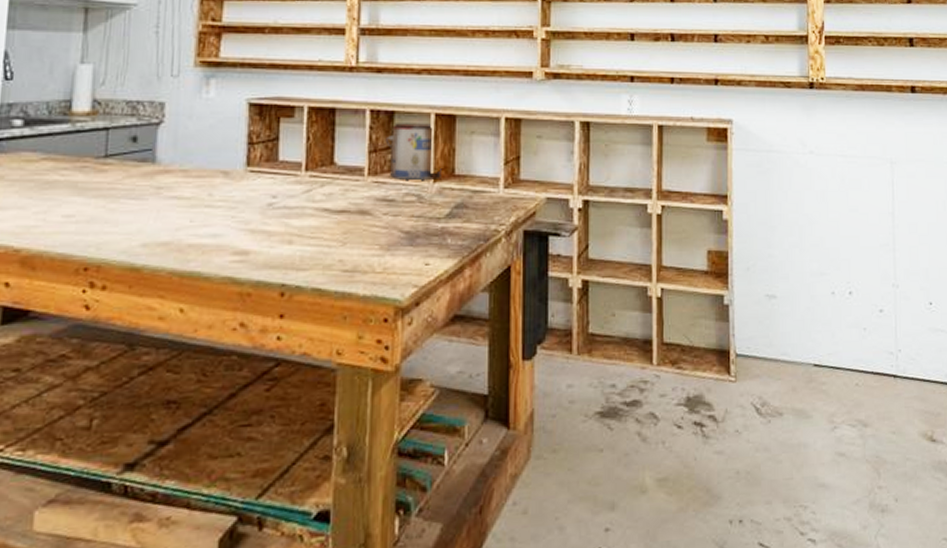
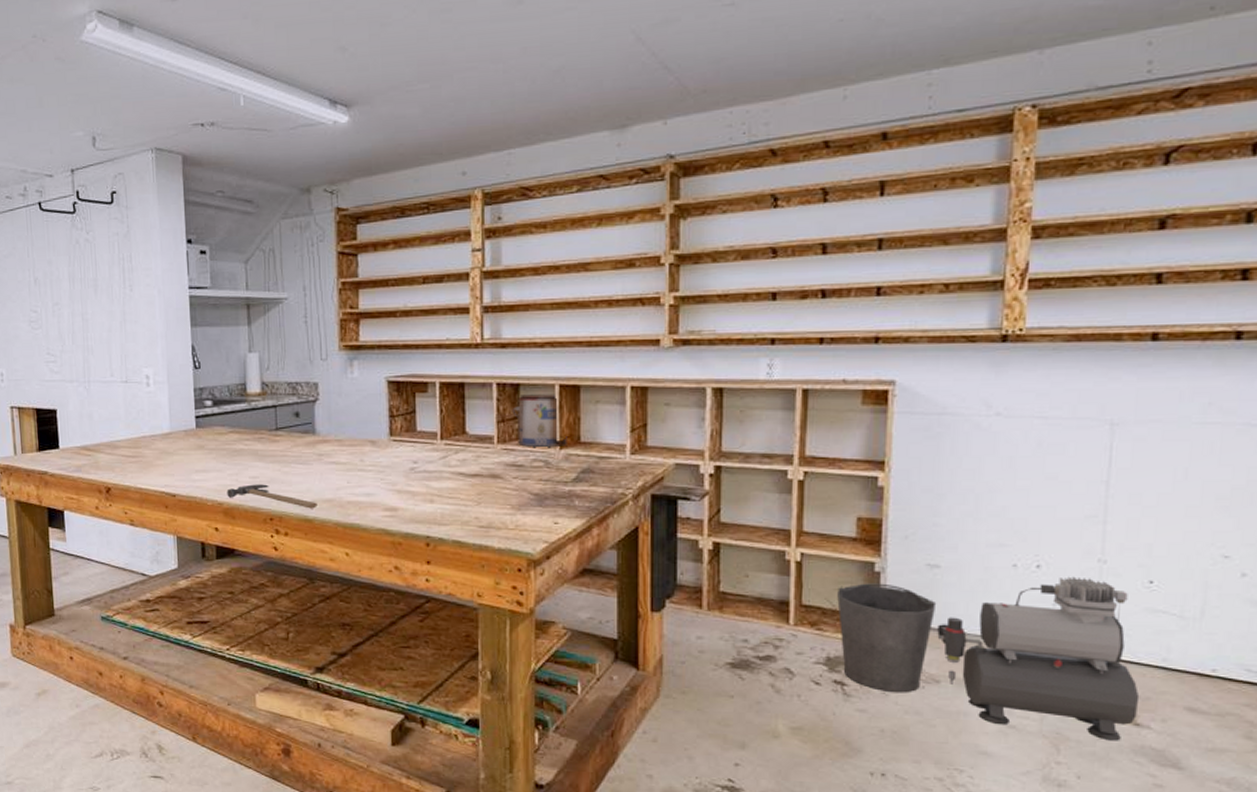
claw hammer: none [27,224,149,255] -> present [226,484,317,509]
bucket: none [694,316,776,430] -> present [837,583,937,693]
air compressor: none [778,301,933,460] -> present [937,576,1140,741]

